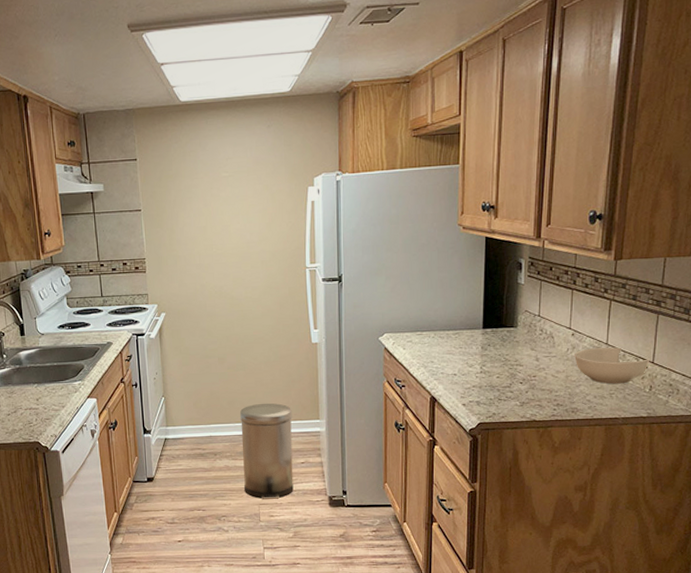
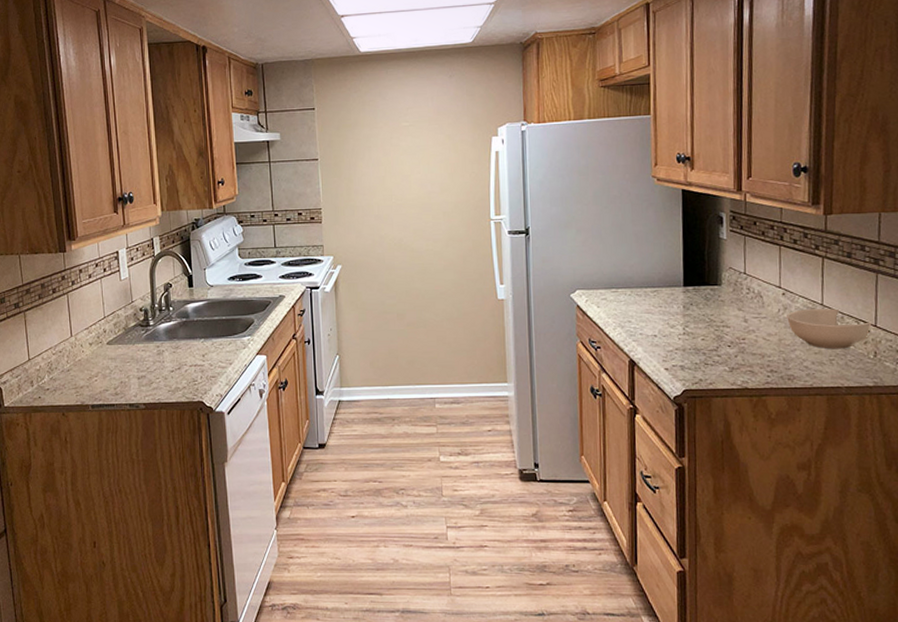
pedal bin: present [239,403,294,499] -> none [420,363,480,471]

